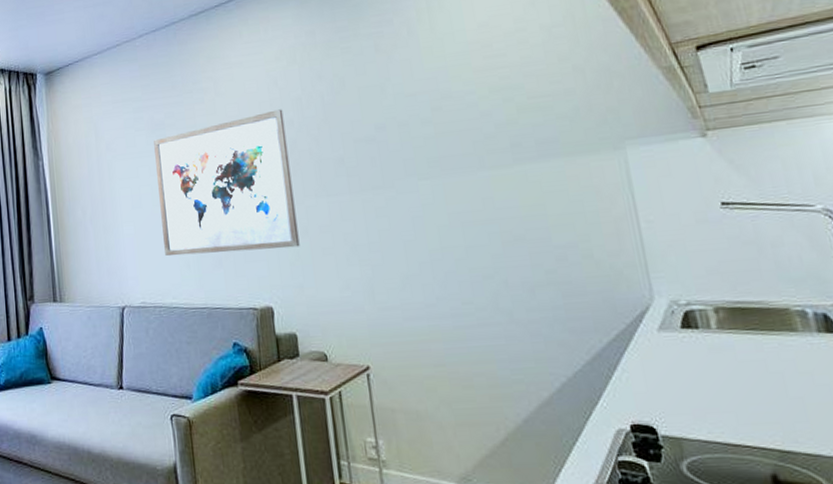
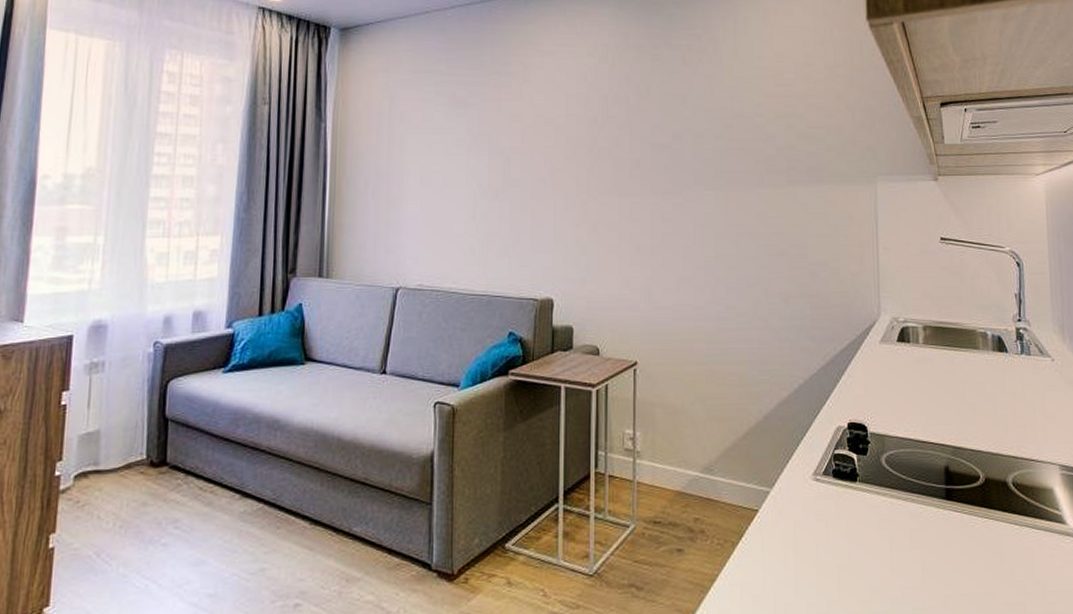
wall art: present [154,109,300,256] -> none [450,105,588,242]

